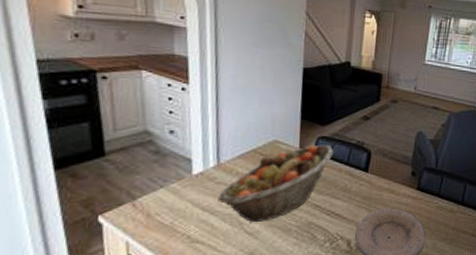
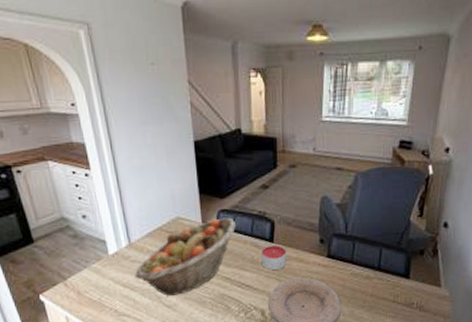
candle: none [353,174,380,199] -> present [260,244,287,270]

